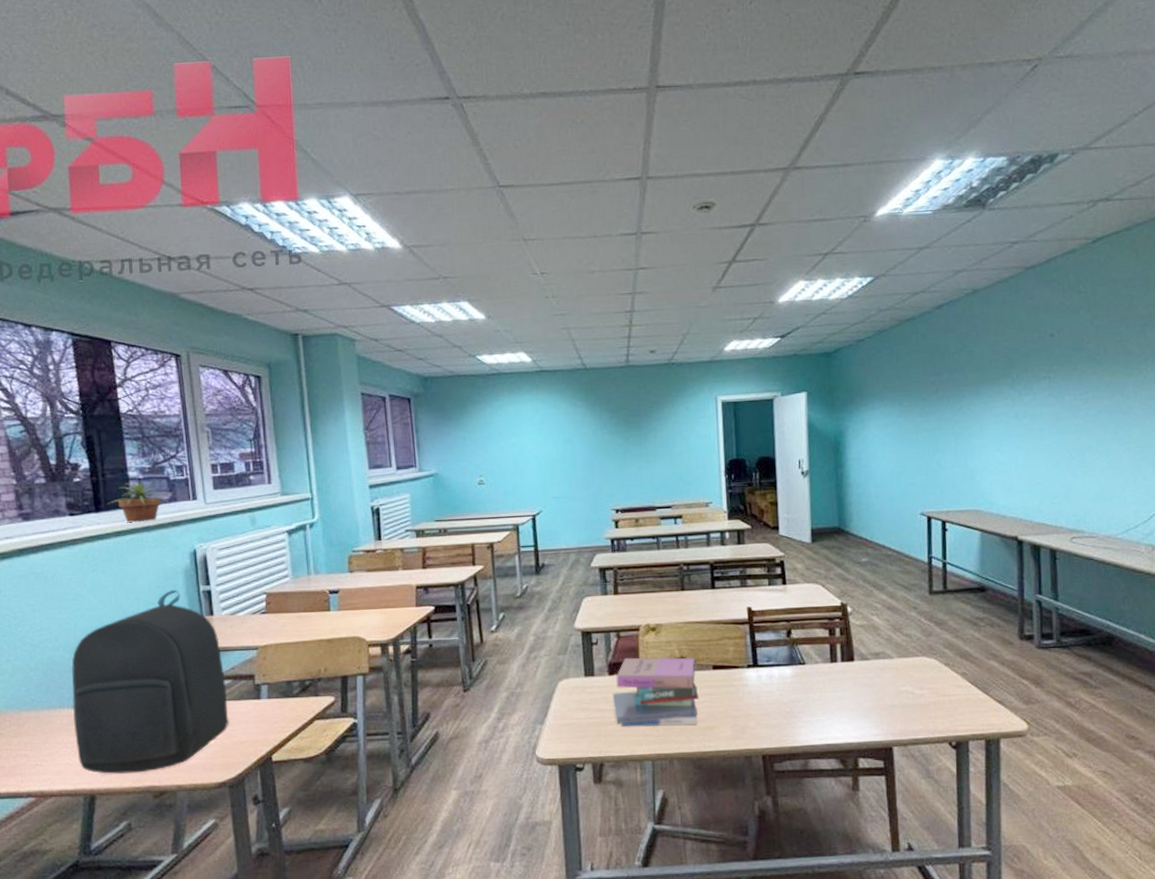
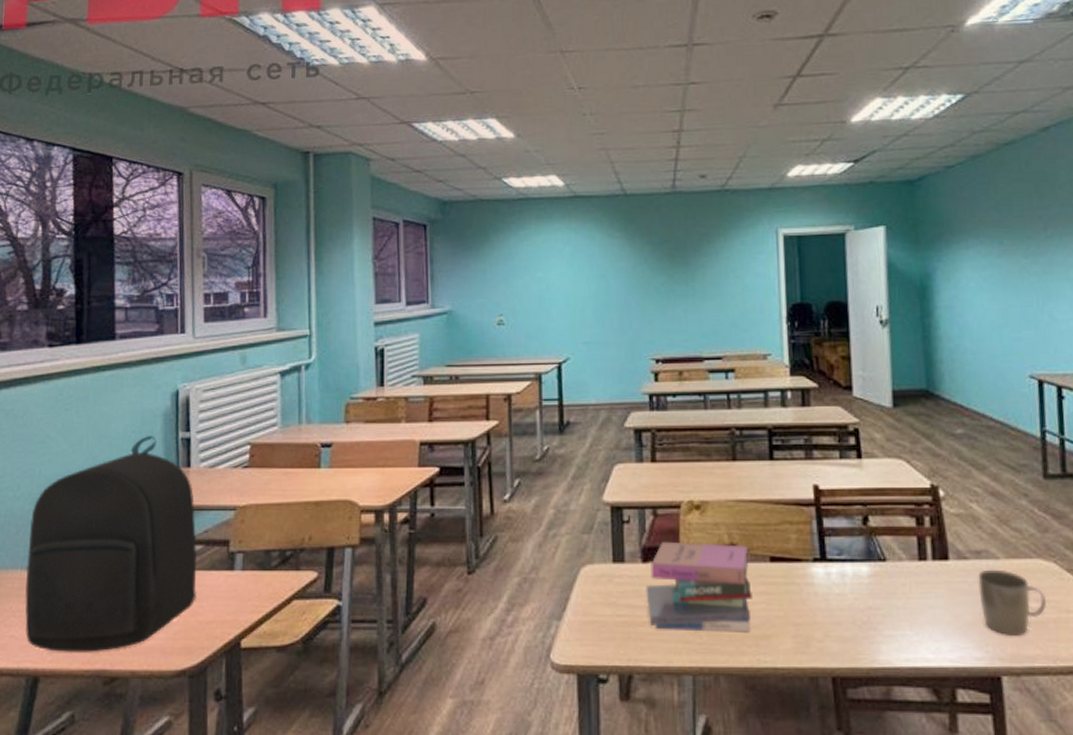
potted plant: present [108,480,173,523] -> none [90,310,160,357]
mug: none [876,666,928,716] -> present [978,569,1046,636]

